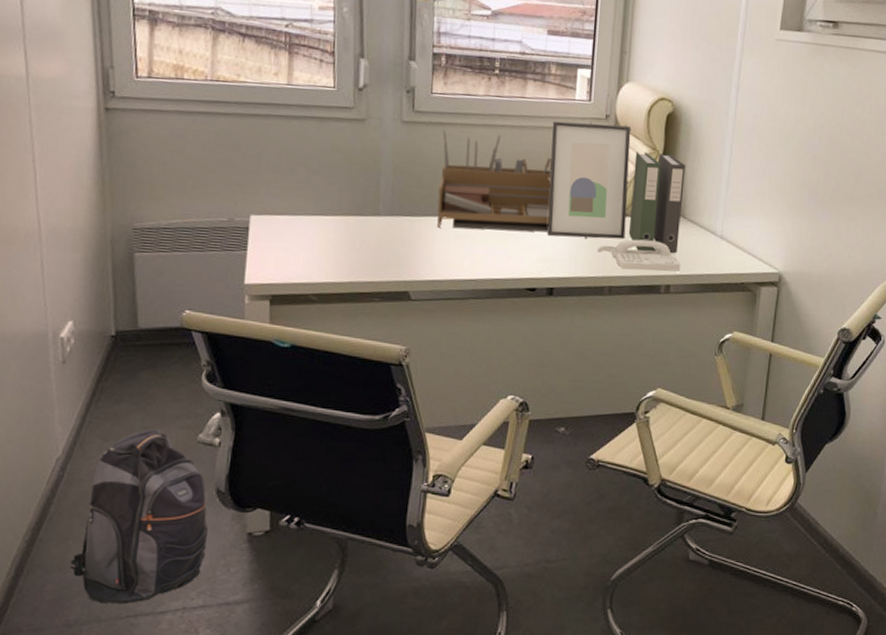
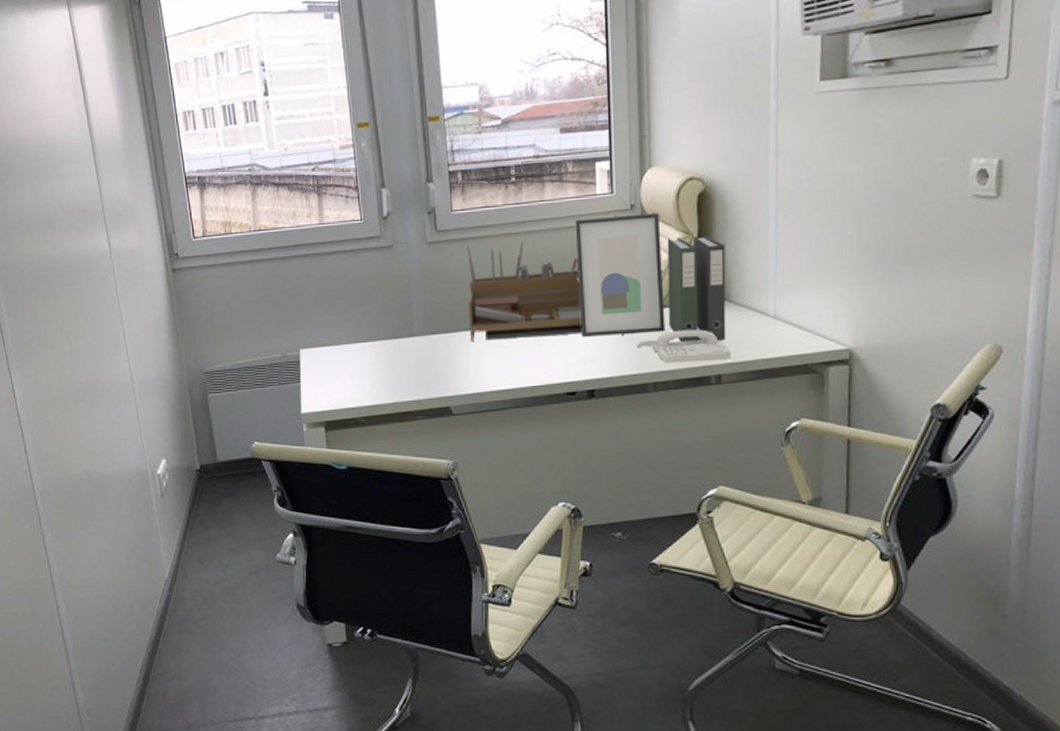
backpack: present [69,429,208,604] -> none [184,551,294,709]

